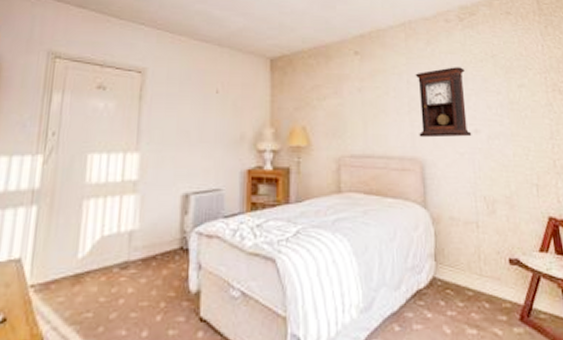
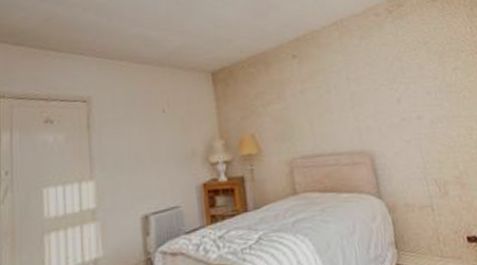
pendulum clock: present [415,67,472,138] -> none [353,58,415,131]

